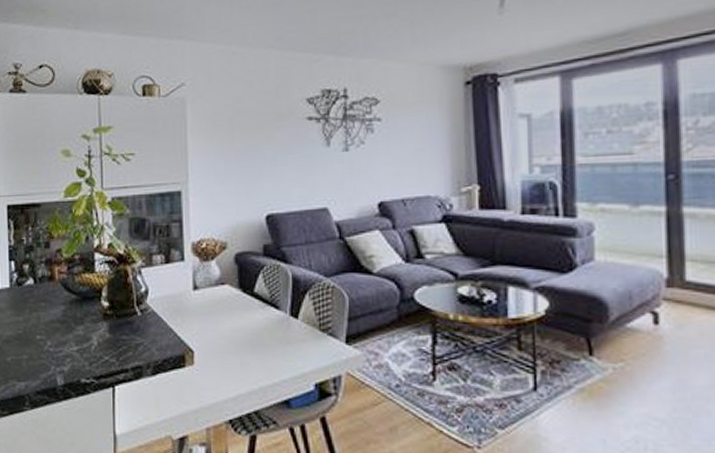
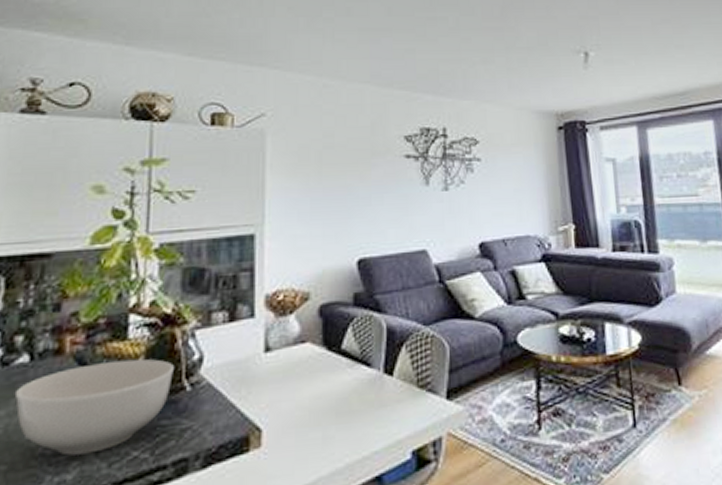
bowl: none [27,288,129,354] -> present [14,359,175,456]

